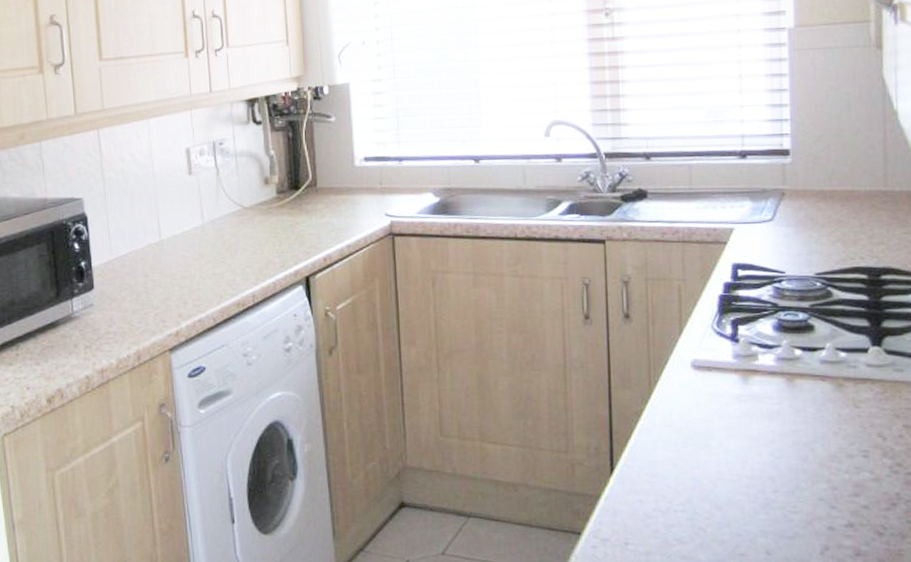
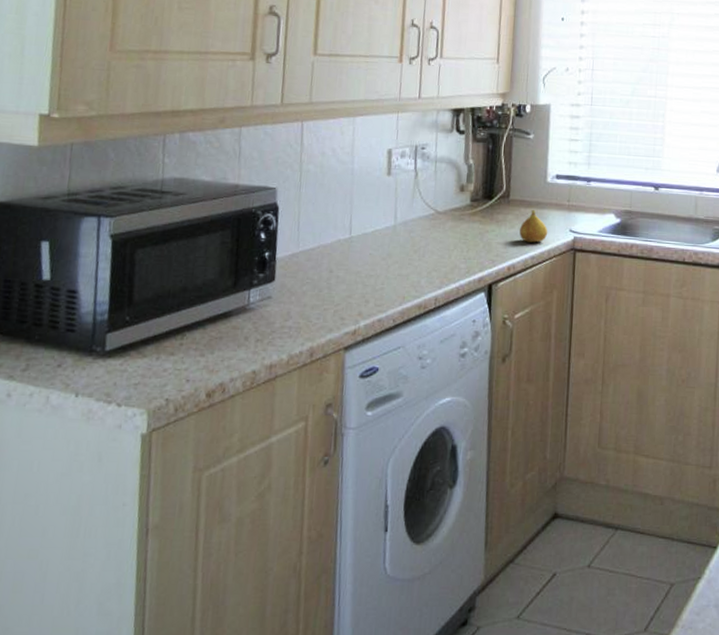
fruit: none [332,197,362,231] -> present [519,210,548,243]

